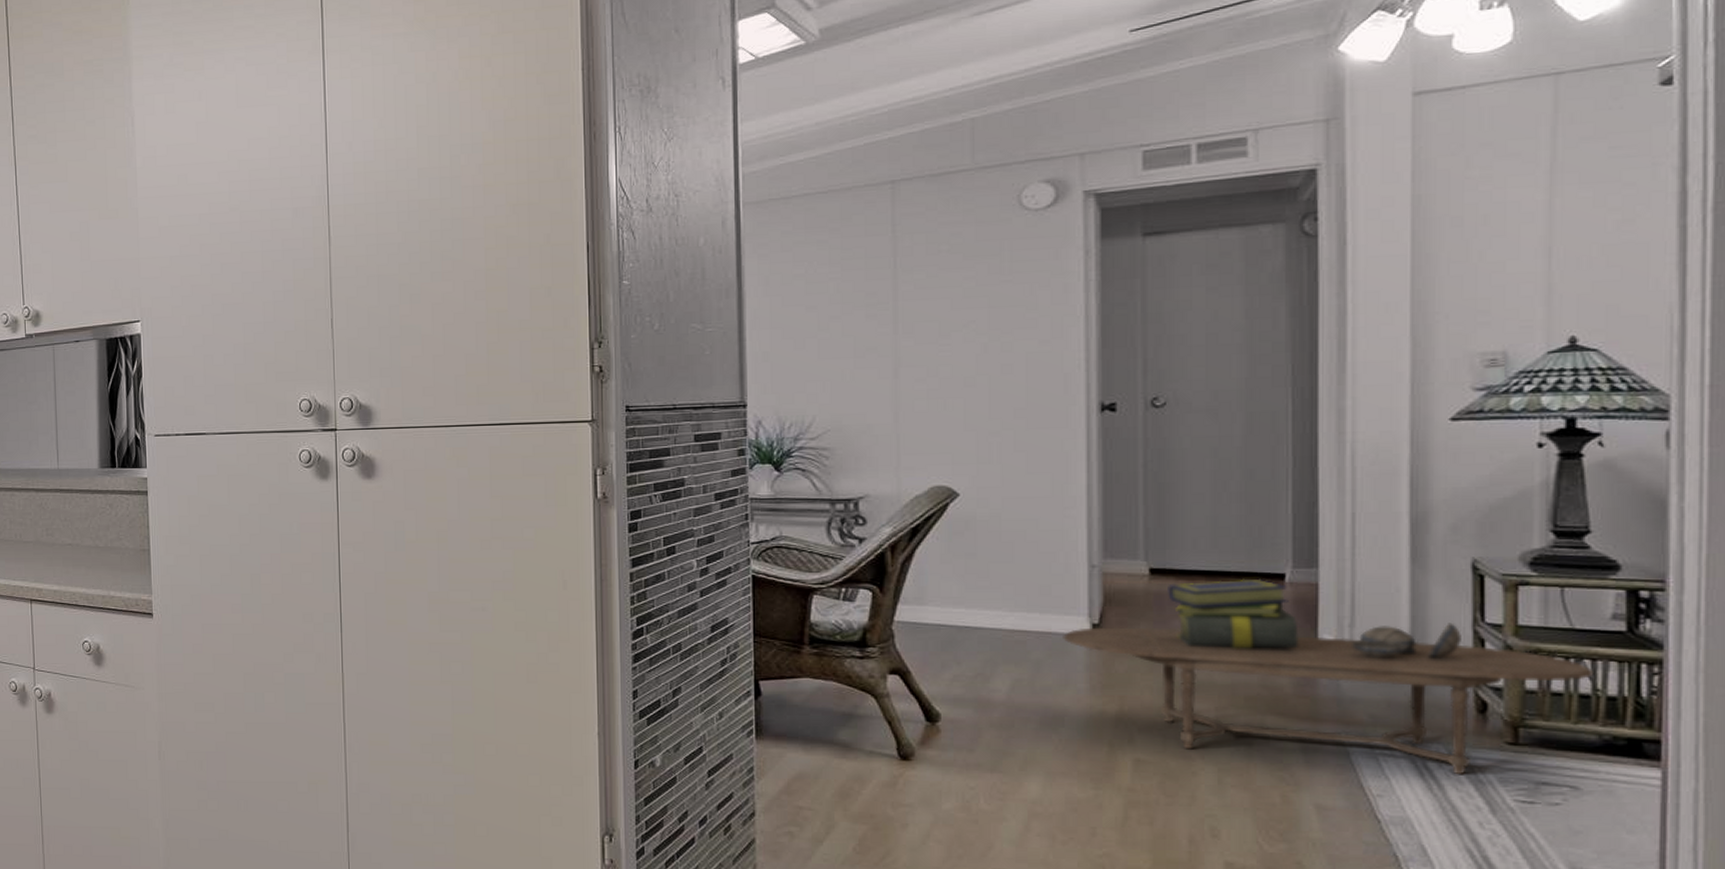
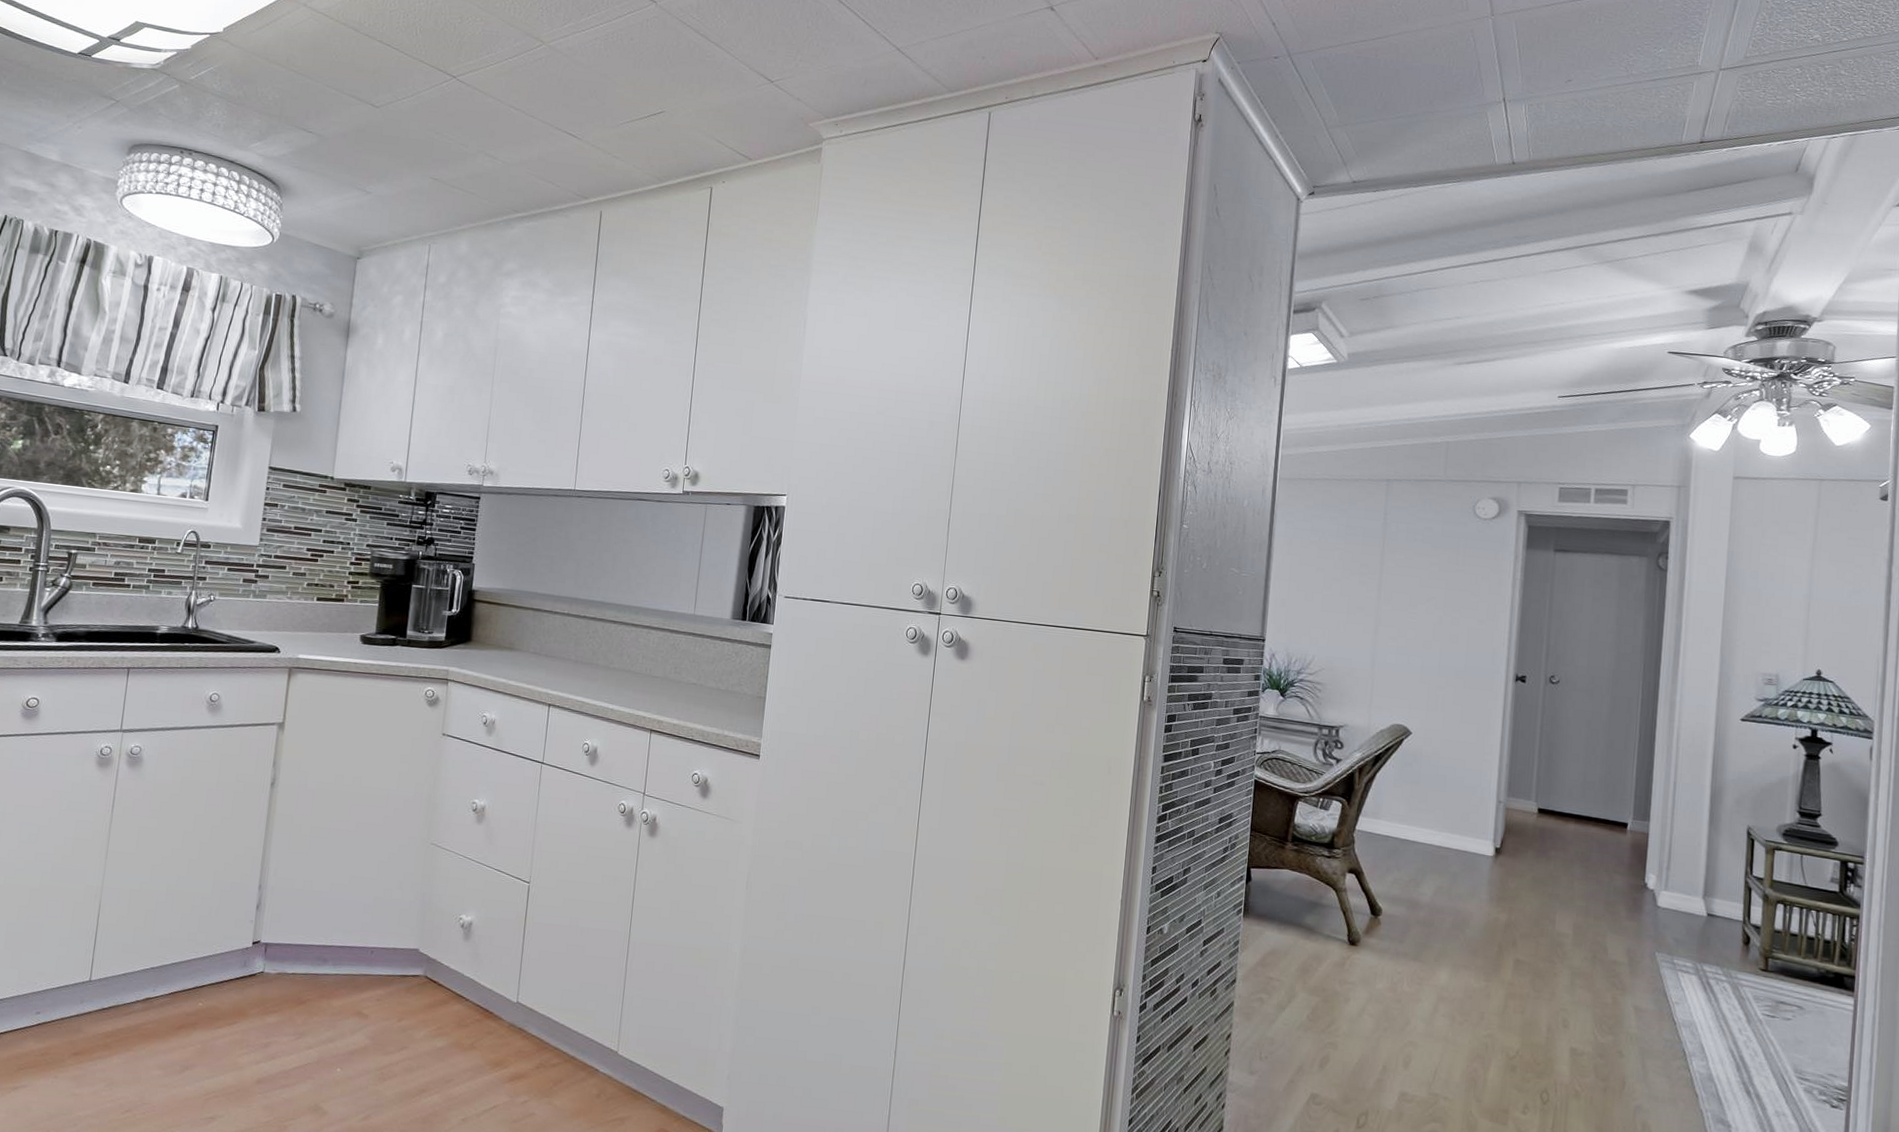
coffee table: present [1063,627,1595,775] -> none [1474,850,1818,992]
stack of books: present [1168,578,1299,649] -> none [1549,822,1634,882]
decorative bowl: present [1350,622,1462,659] -> none [1666,870,1737,900]

